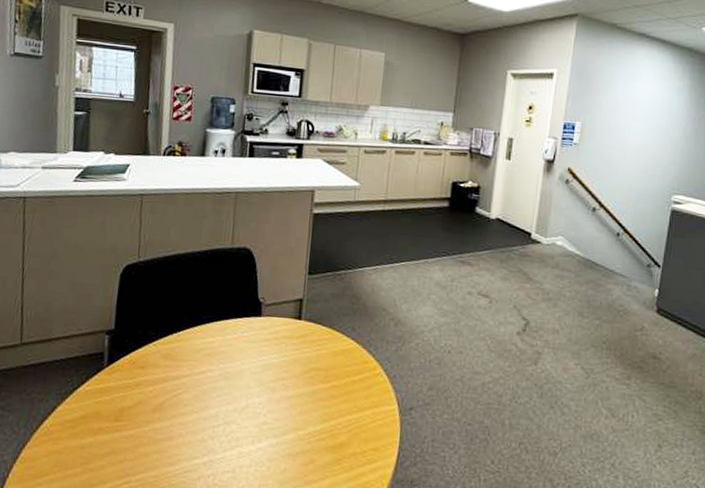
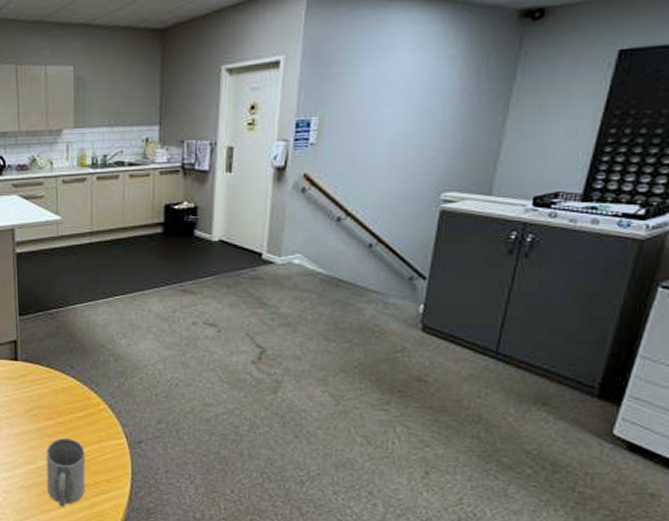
mug: none [314,402,357,478] -> present [46,437,86,507]

